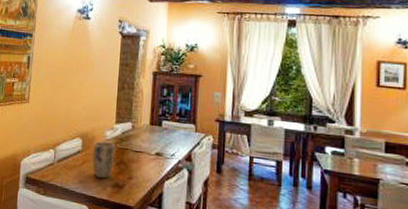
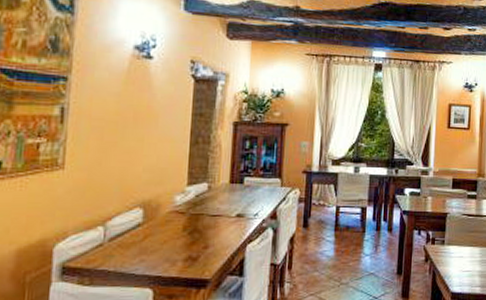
plant pot: present [92,141,115,179] -> none [157,209,187,252]

